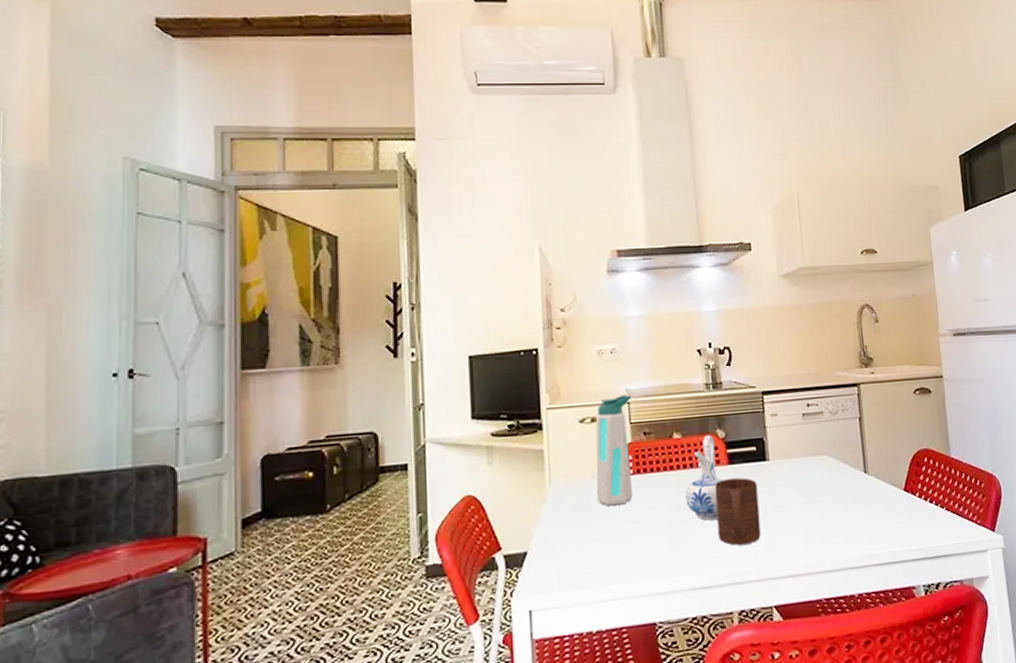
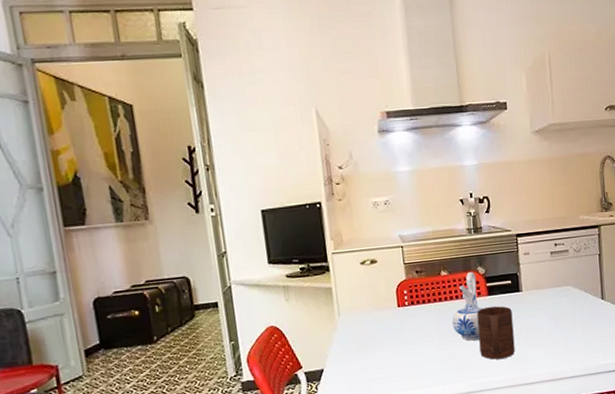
water bottle: present [595,395,634,507] -> none [374,240,409,332]

